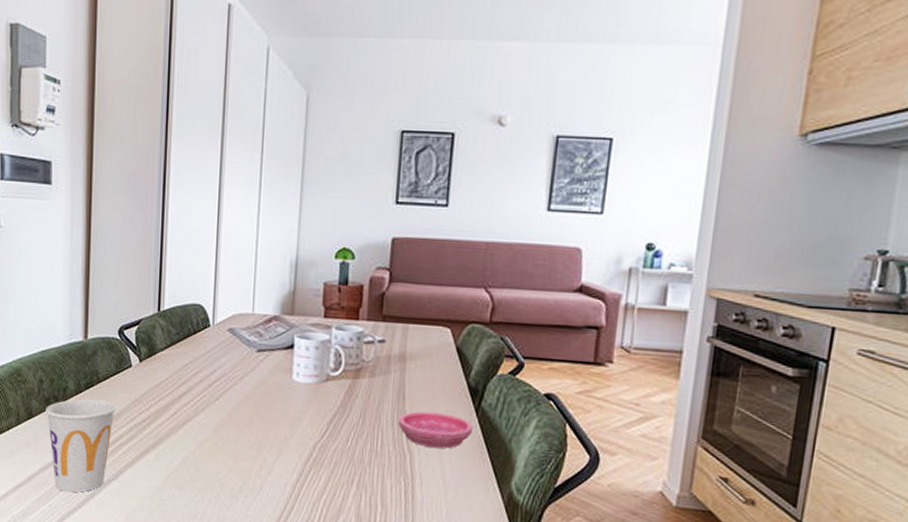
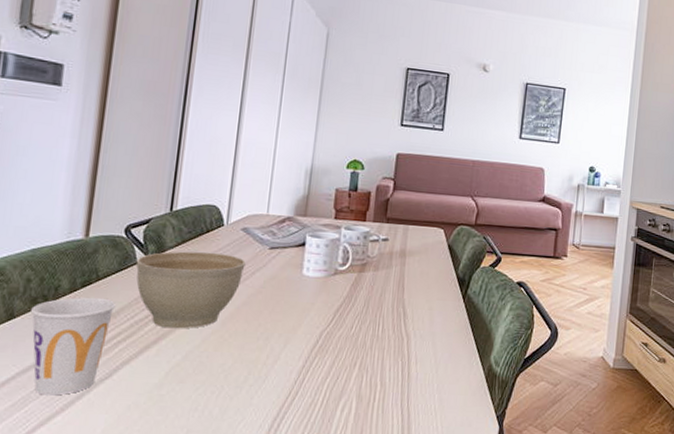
planter bowl: none [130,353,234,435] -> present [135,251,246,329]
saucer: present [399,411,474,449] -> none [398,299,461,331]

